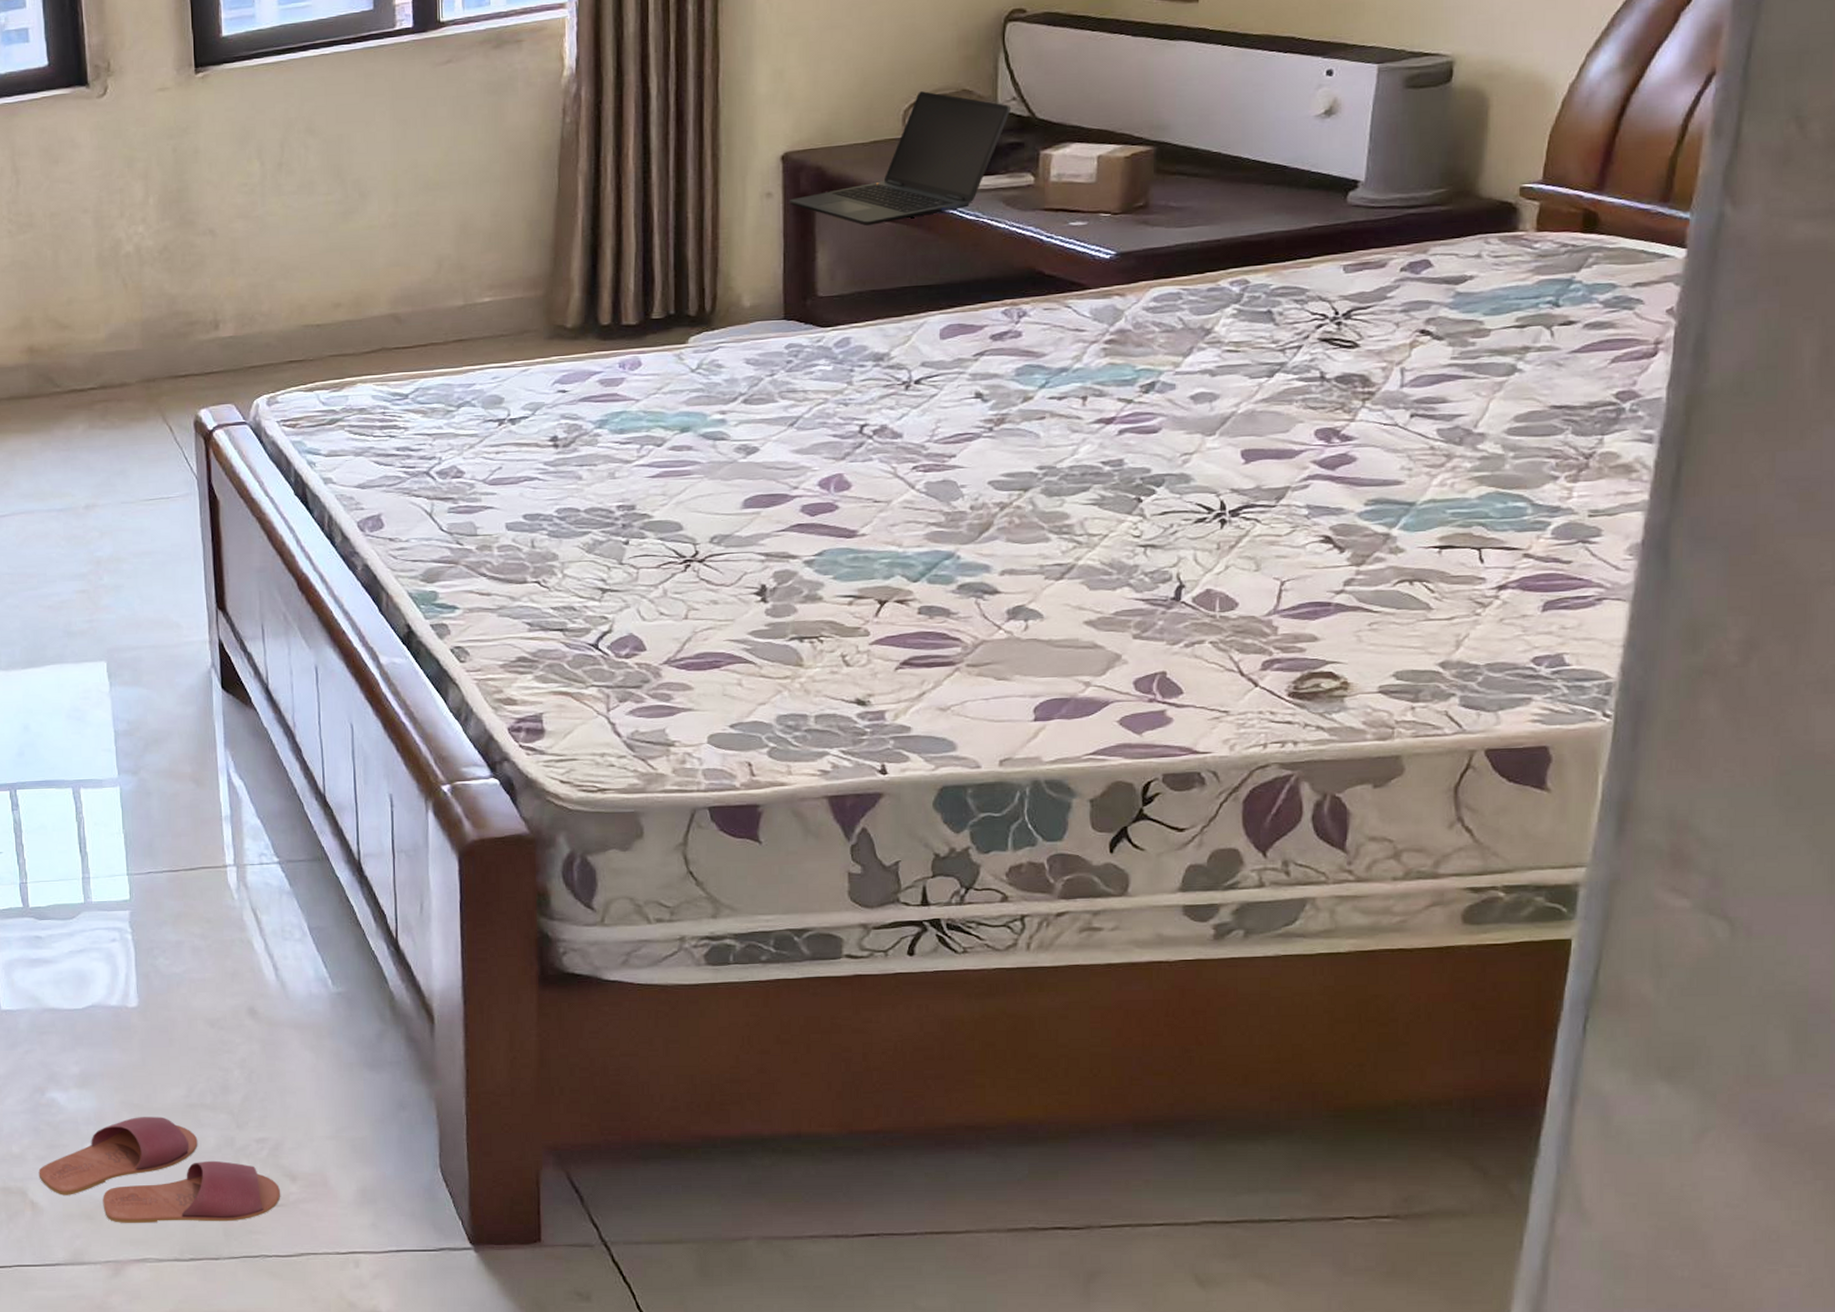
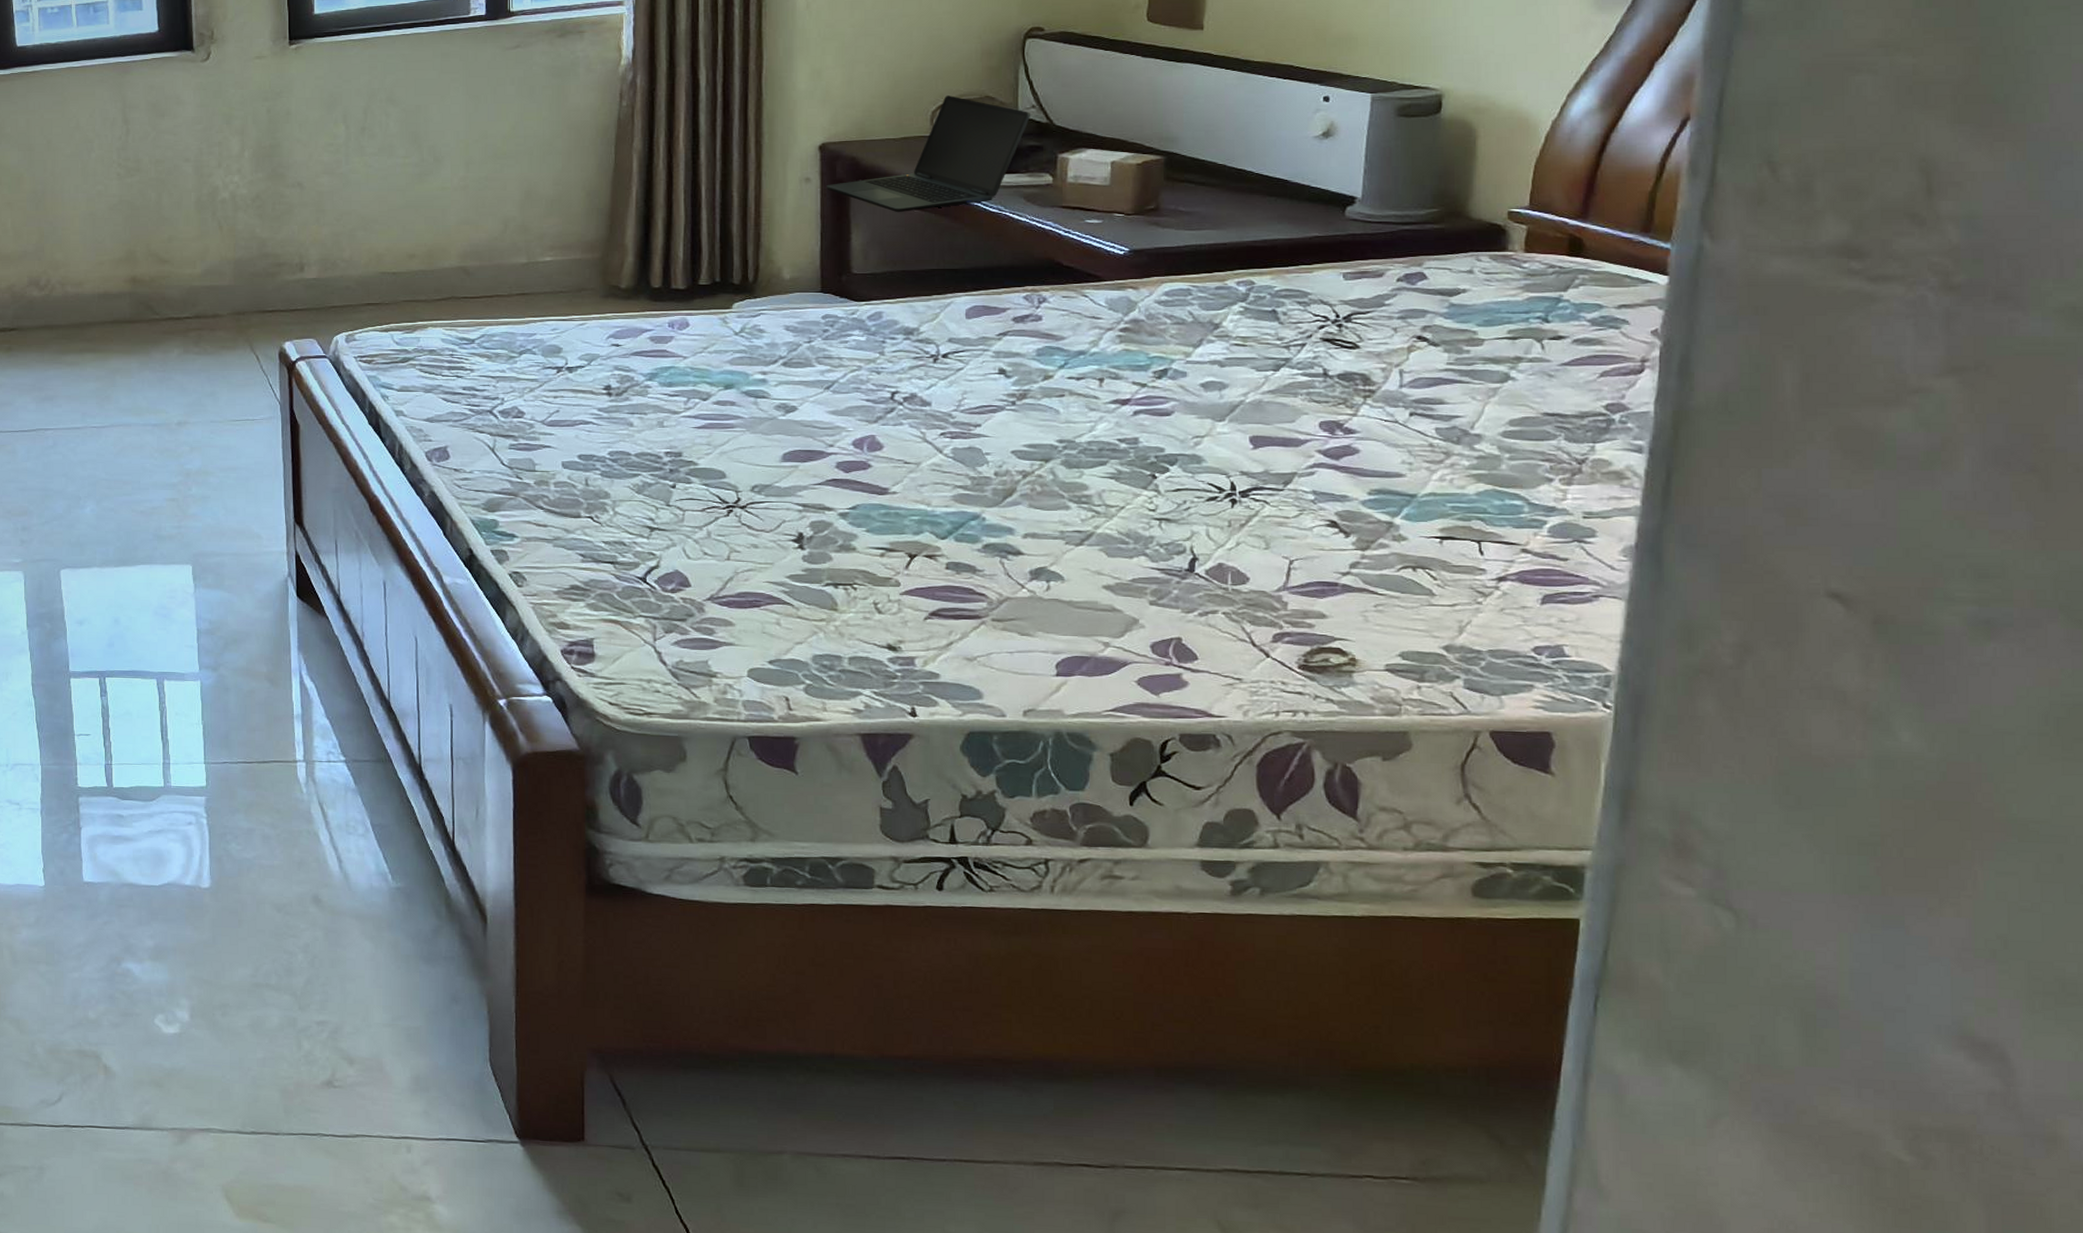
slippers: present [38,1116,280,1223] -> none [112,992,338,1099]

